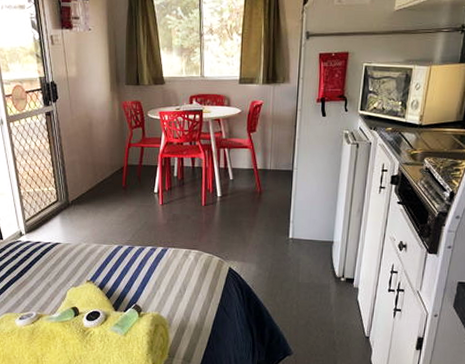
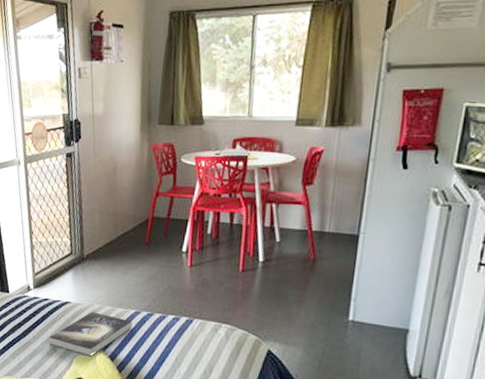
book: none [42,249,117,288] -> present [48,311,133,356]

